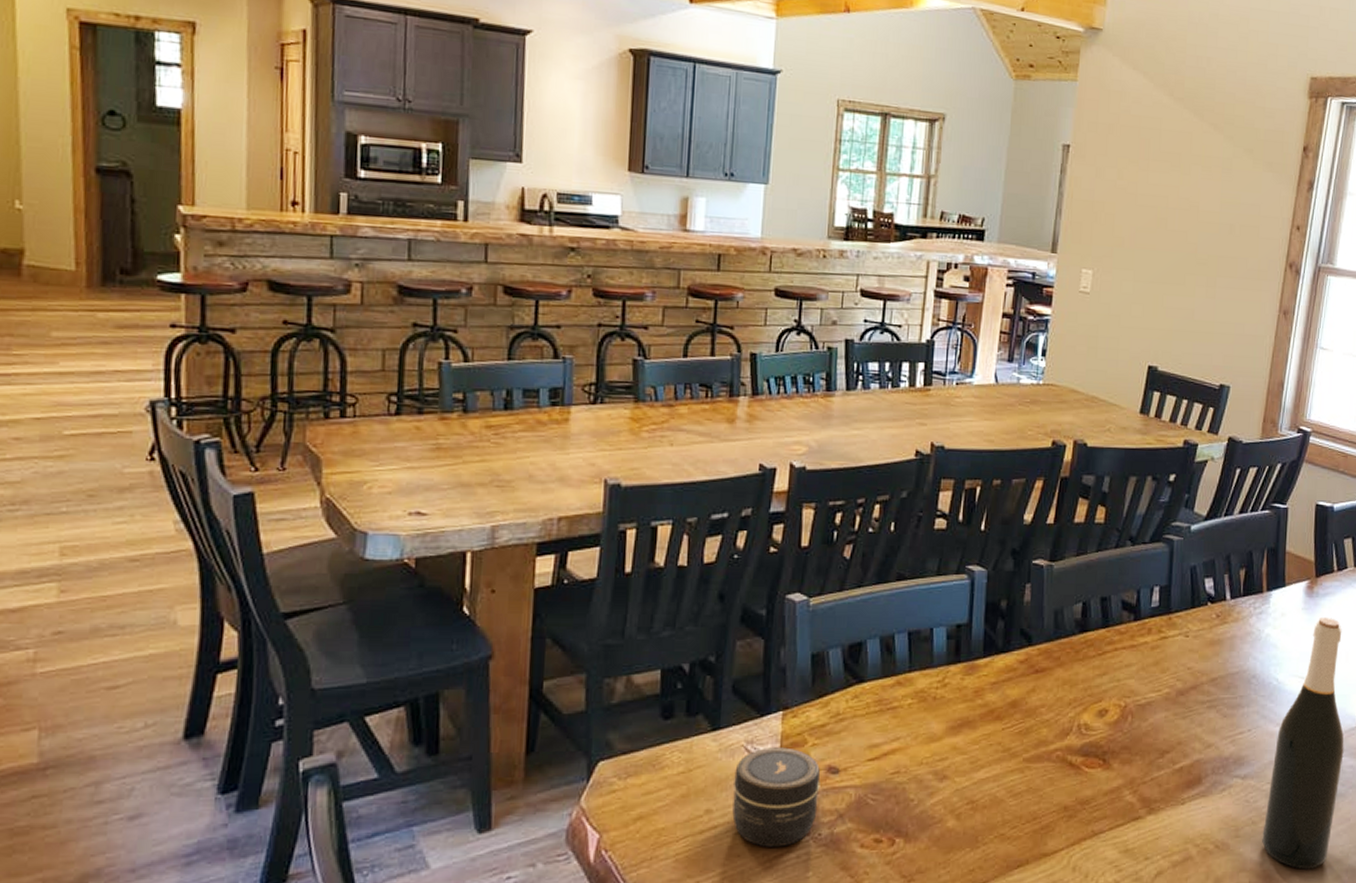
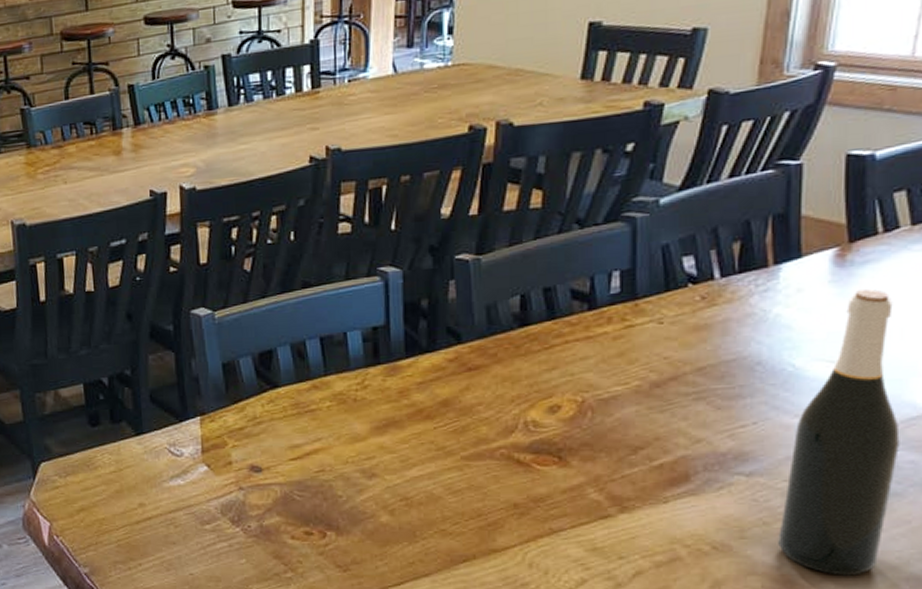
jar: present [732,747,821,847] -> none [161,449,245,536]

